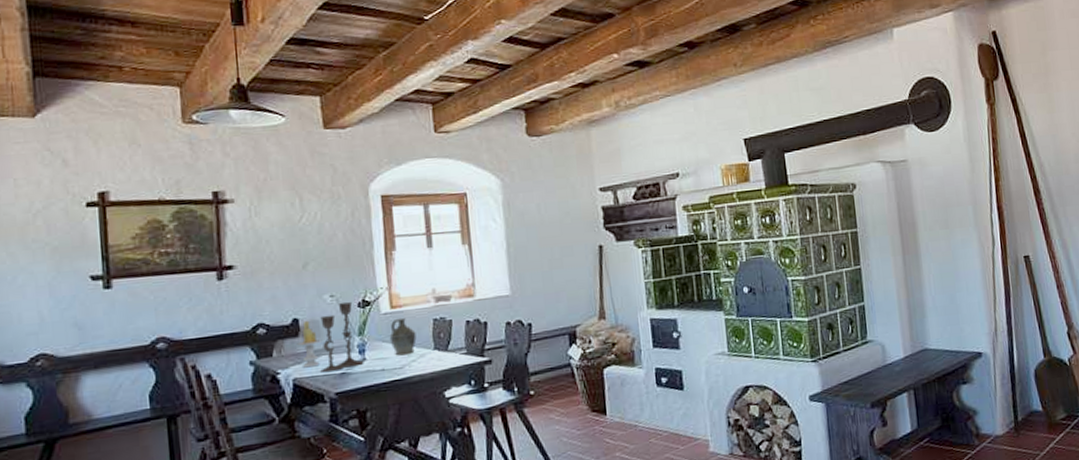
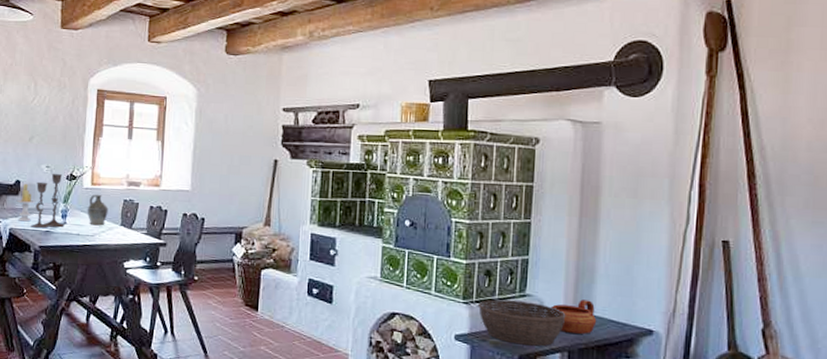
basket: none [825,347,907,393] -> present [477,299,566,346]
ceramic pot: none [891,335,934,372] -> present [549,299,597,335]

